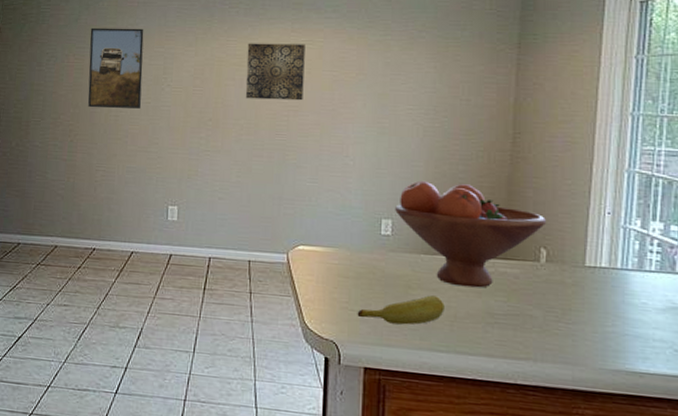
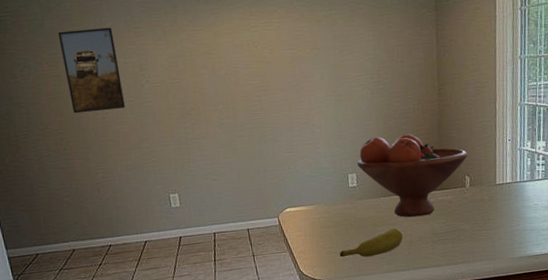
wall art: present [245,43,305,101] -> none [213,26,270,85]

